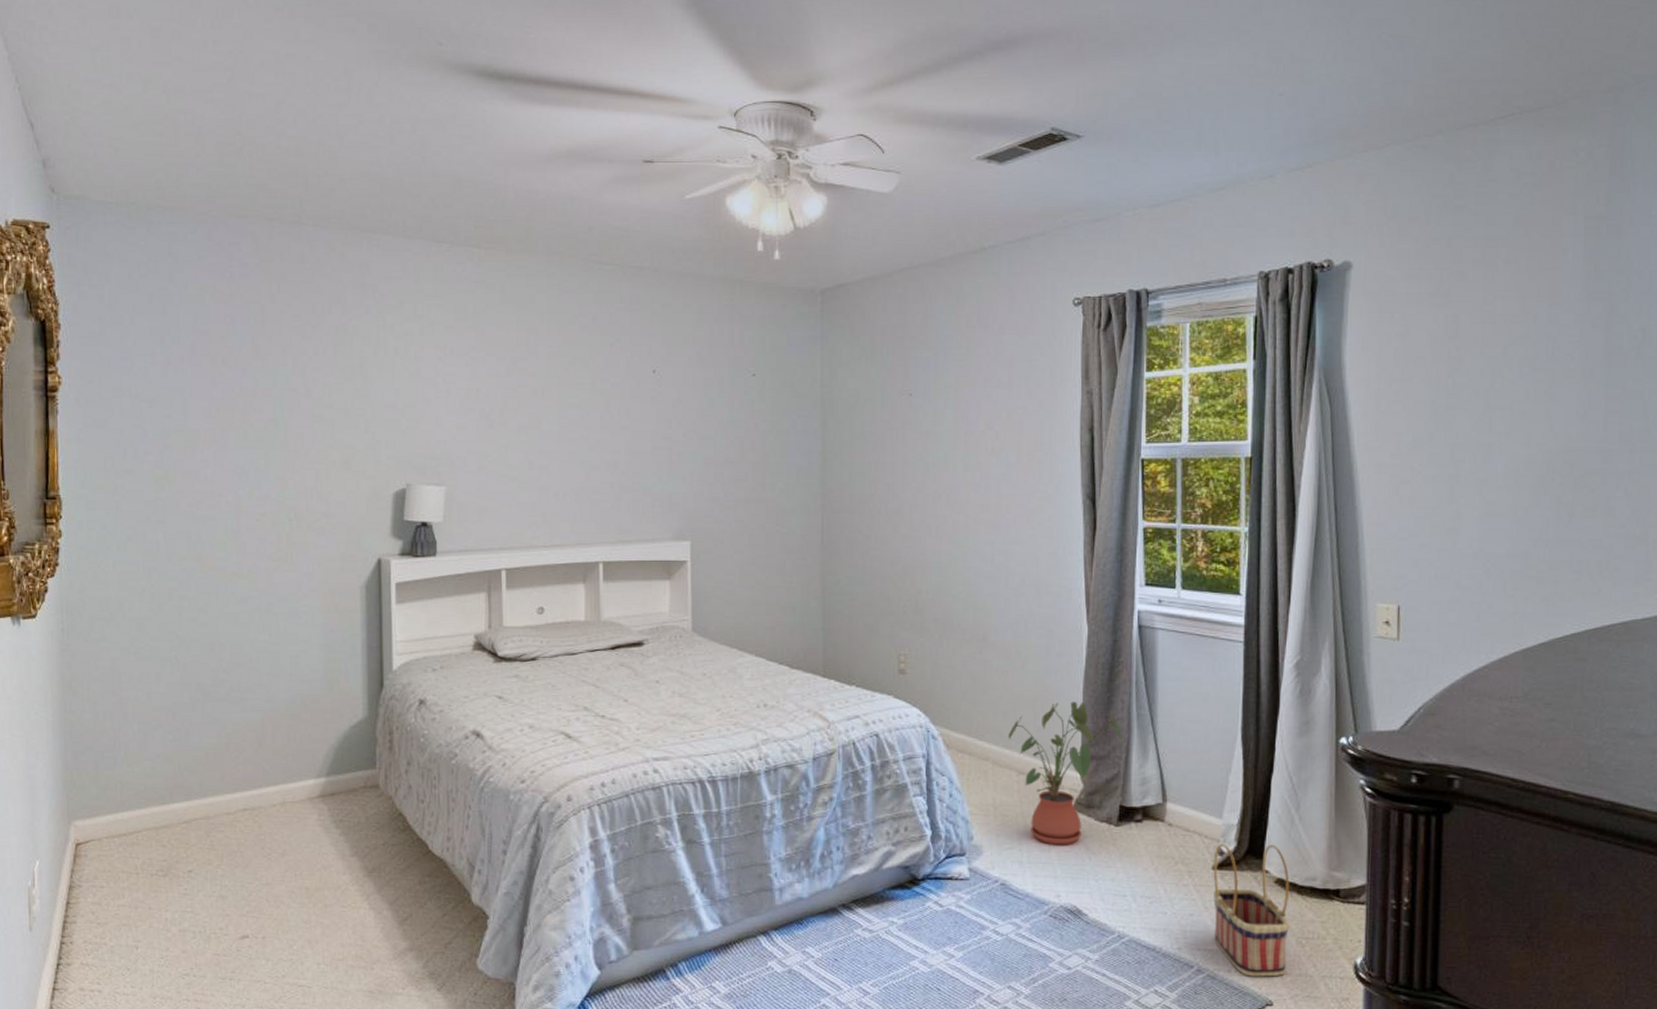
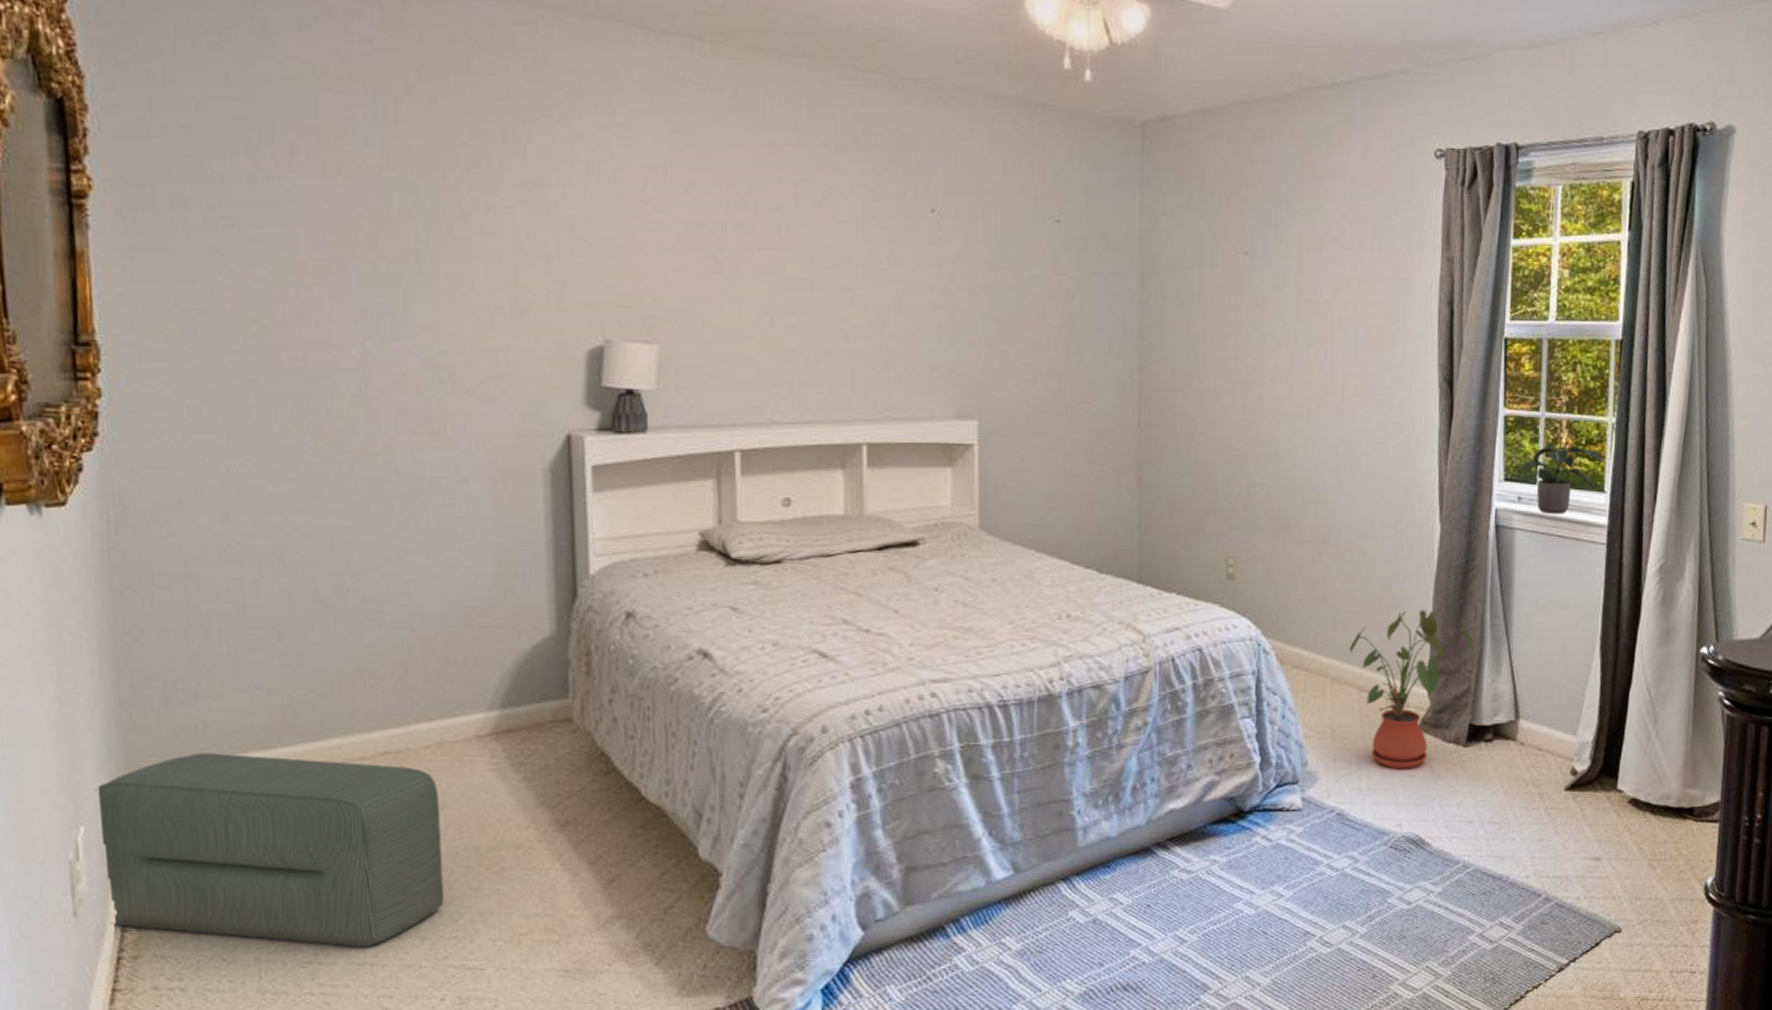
pouf: none [47,807,284,965] -> present [95,753,445,948]
potted plant: none [1157,551,1239,616] -> present [1517,443,1605,515]
basket: present [1213,844,1290,977] -> none [1564,762,1644,903]

